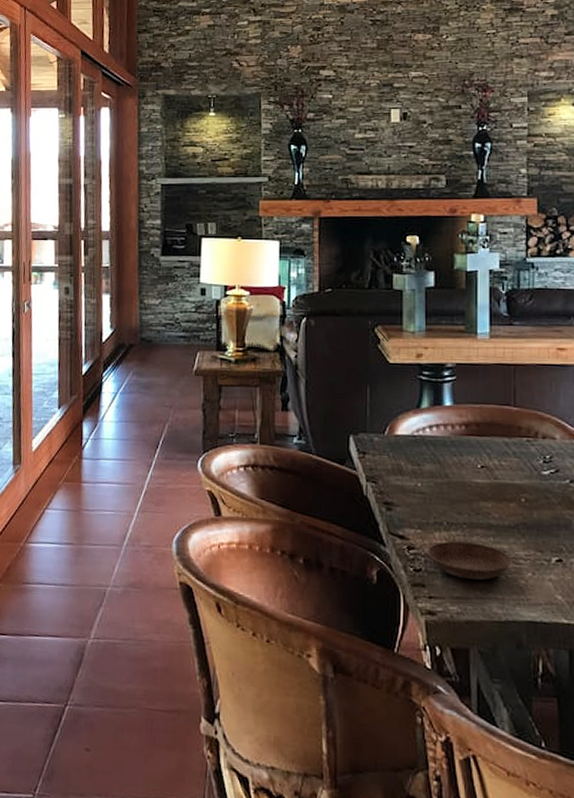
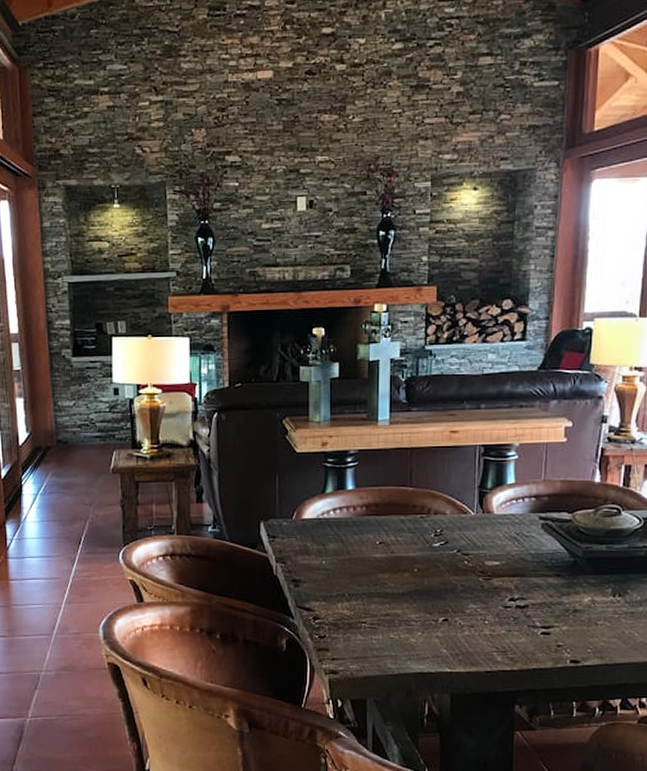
saucer: present [426,541,512,581] -> none [330,610,405,642]

